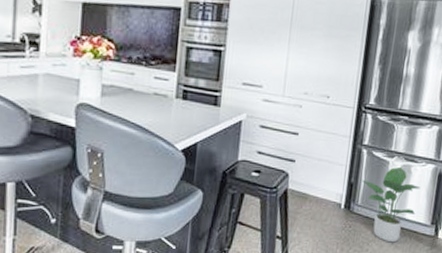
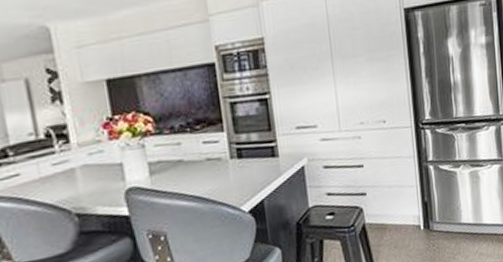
potted plant: present [361,166,421,243] -> none [434,174,492,251]

